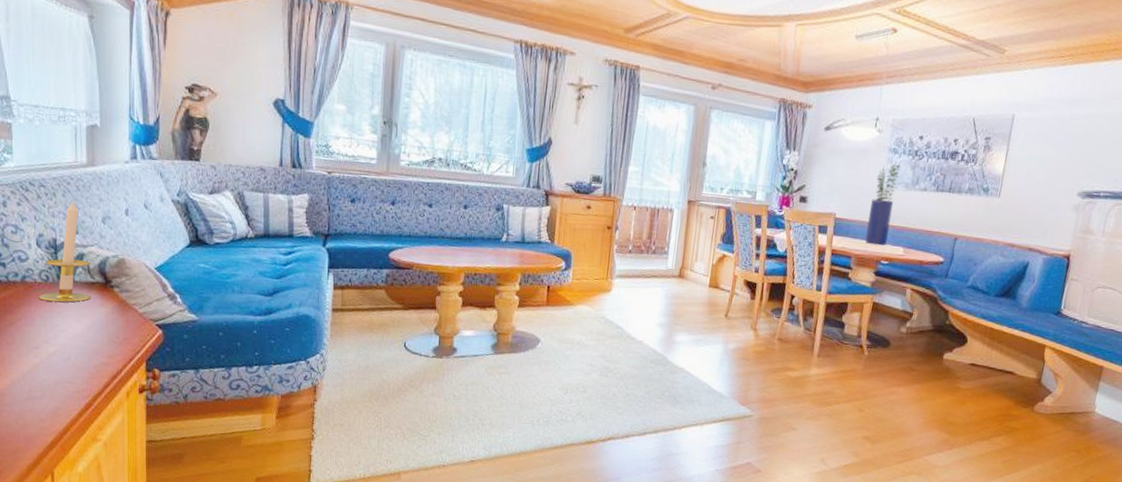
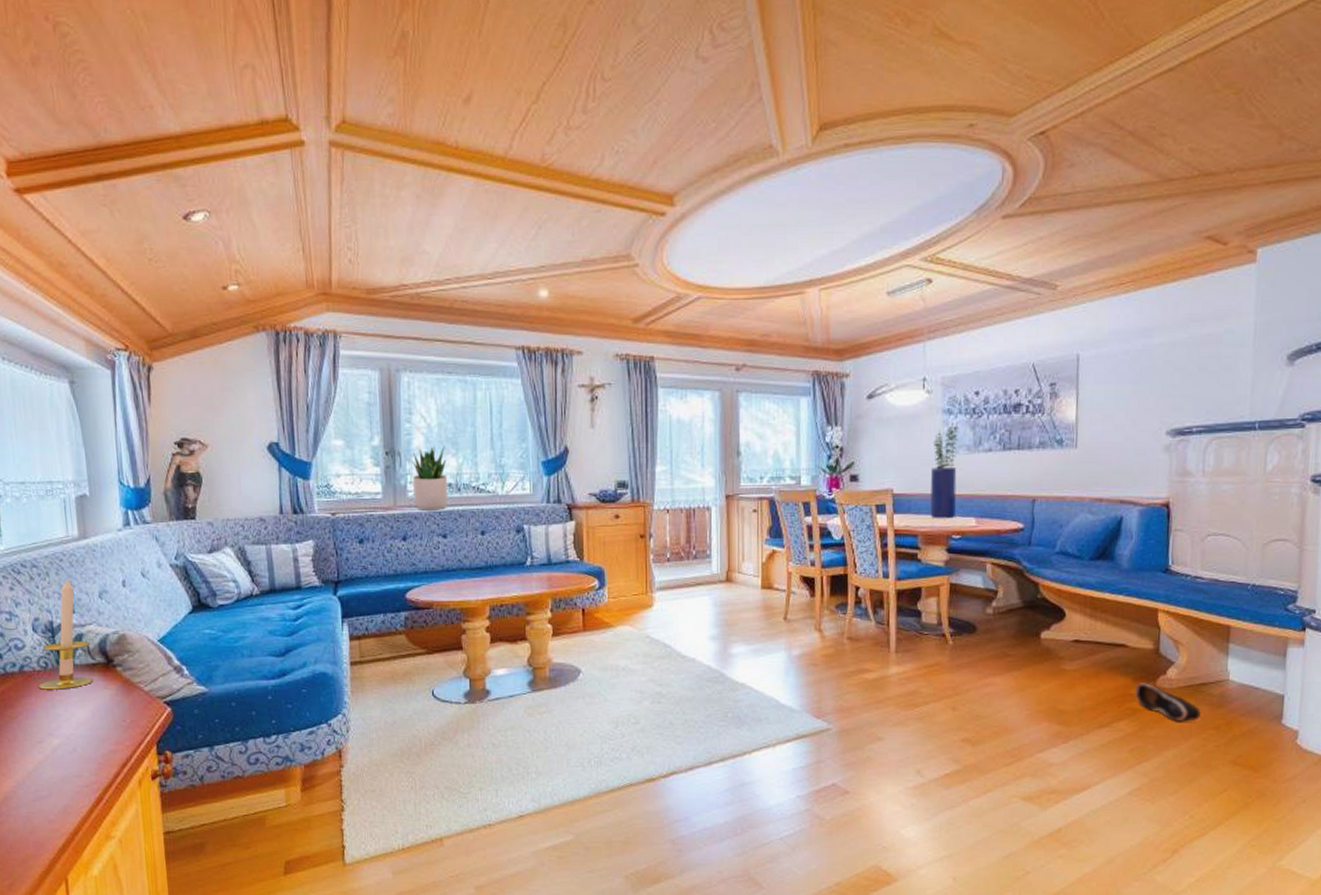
planter: none [406,121,440,182] -> present [412,445,448,510]
shoe: none [1015,406,1067,443] -> present [1135,683,1201,722]

